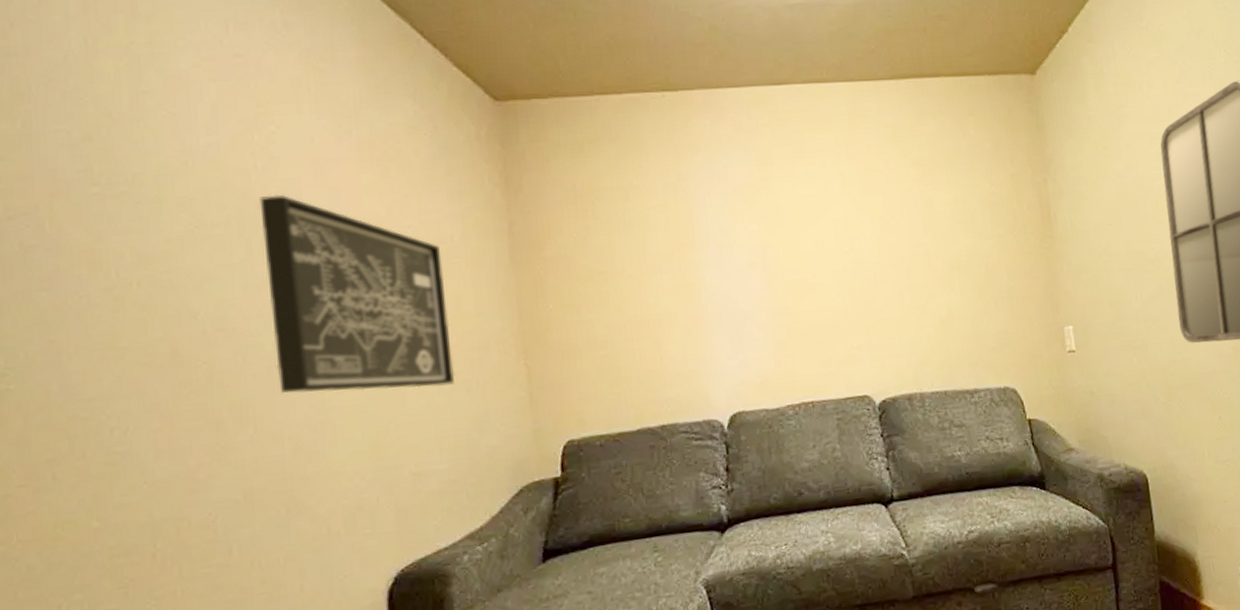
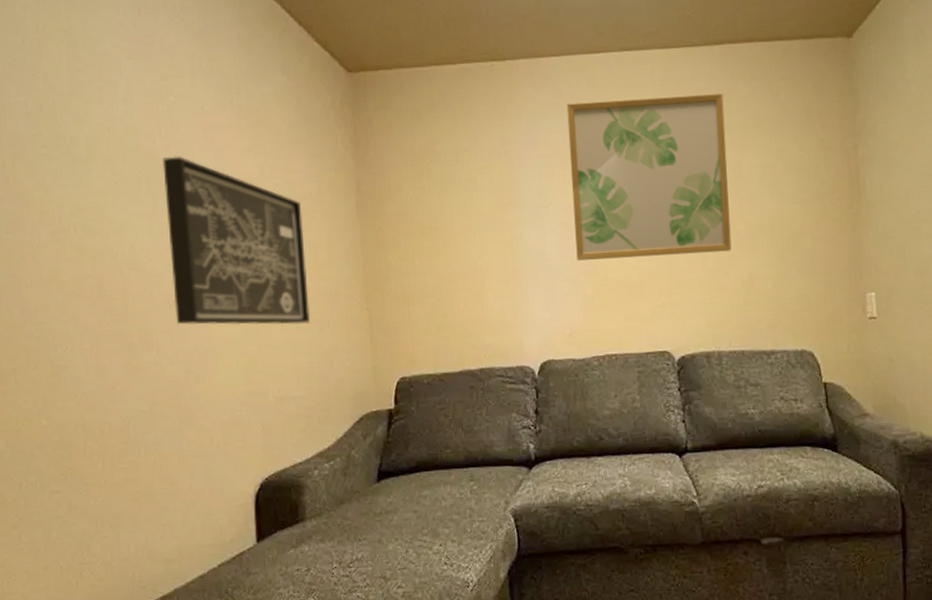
wall art: none [747,128,929,303] -> present [566,94,732,261]

